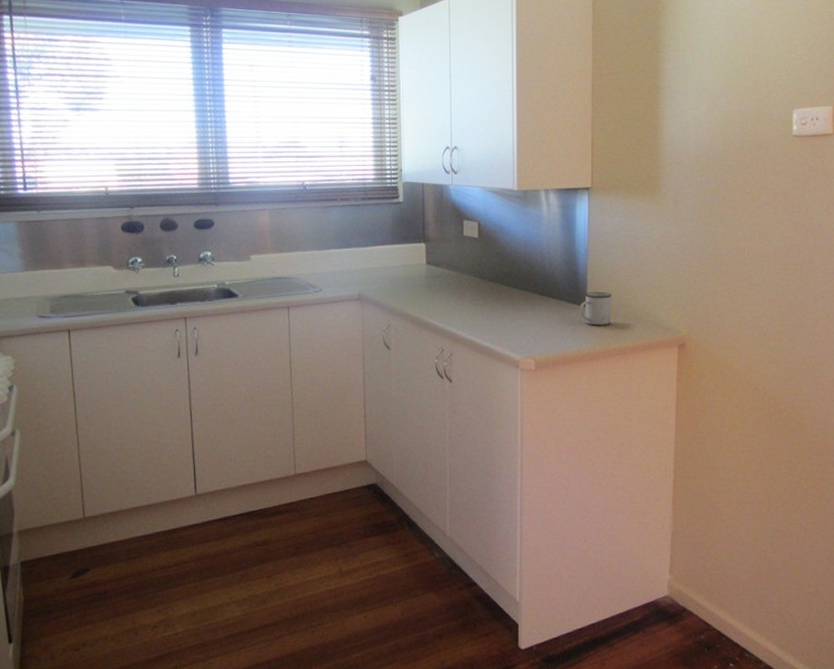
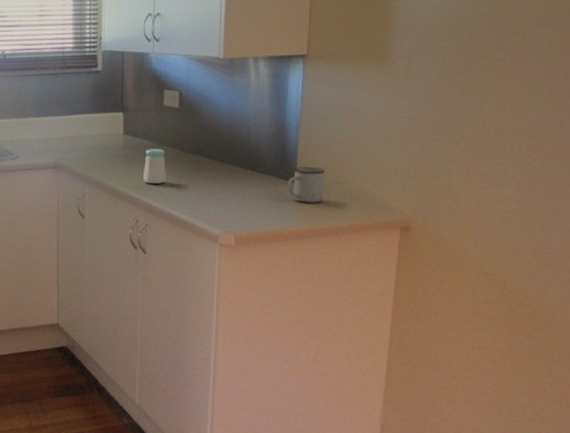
salt shaker: none [447,278,468,313] -> present [143,149,166,185]

